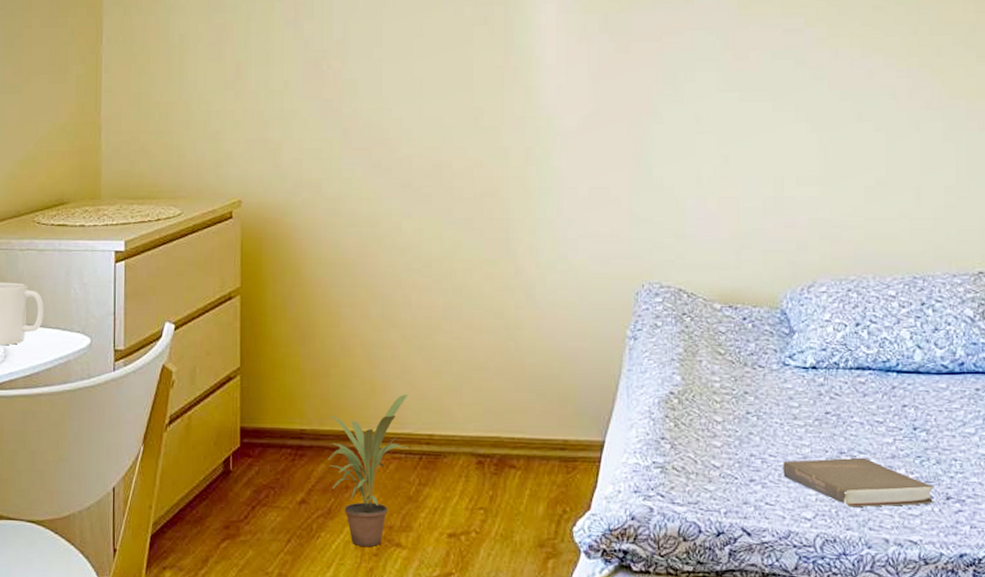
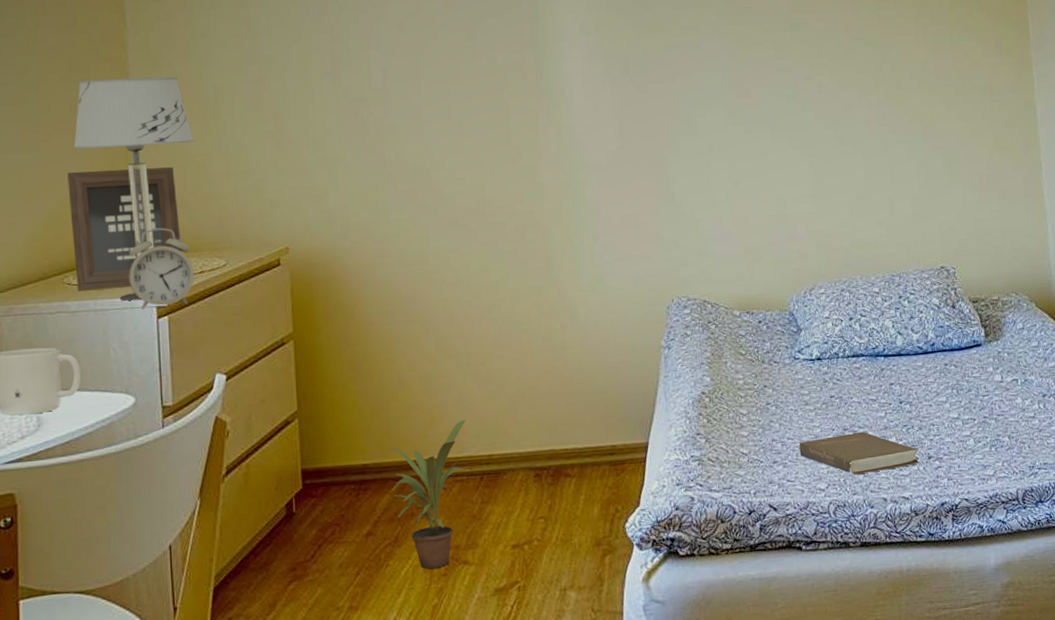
picture frame: none [43,114,141,231] -> present [67,167,182,292]
table lamp: none [49,23,158,244] -> present [73,77,194,301]
alarm clock: none [91,173,151,253] -> present [129,227,195,309]

